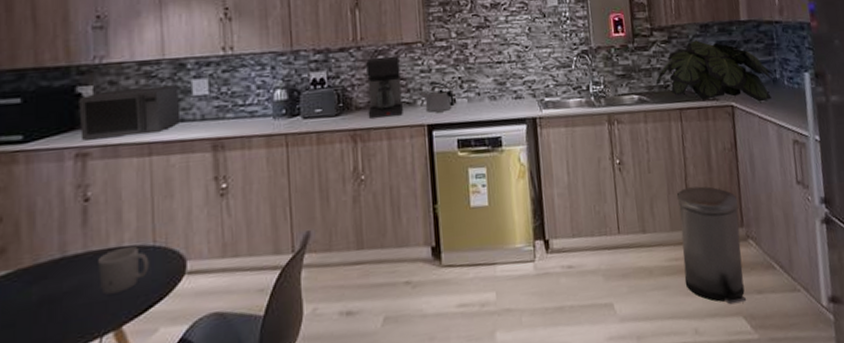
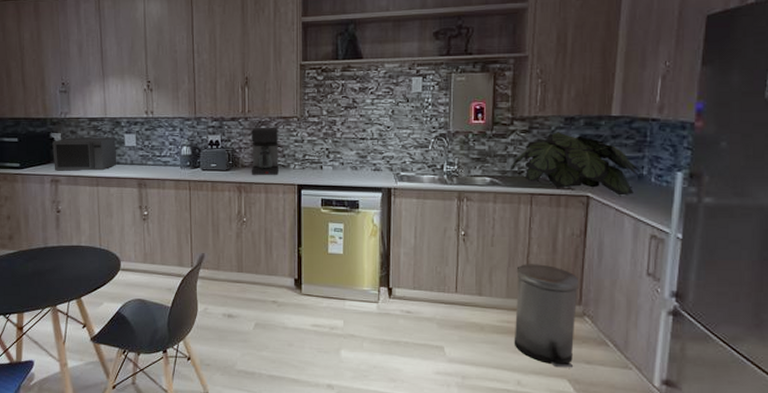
mug: present [98,247,150,295] -> none [66,247,97,276]
kettle: present [420,81,455,115] -> none [293,150,321,177]

